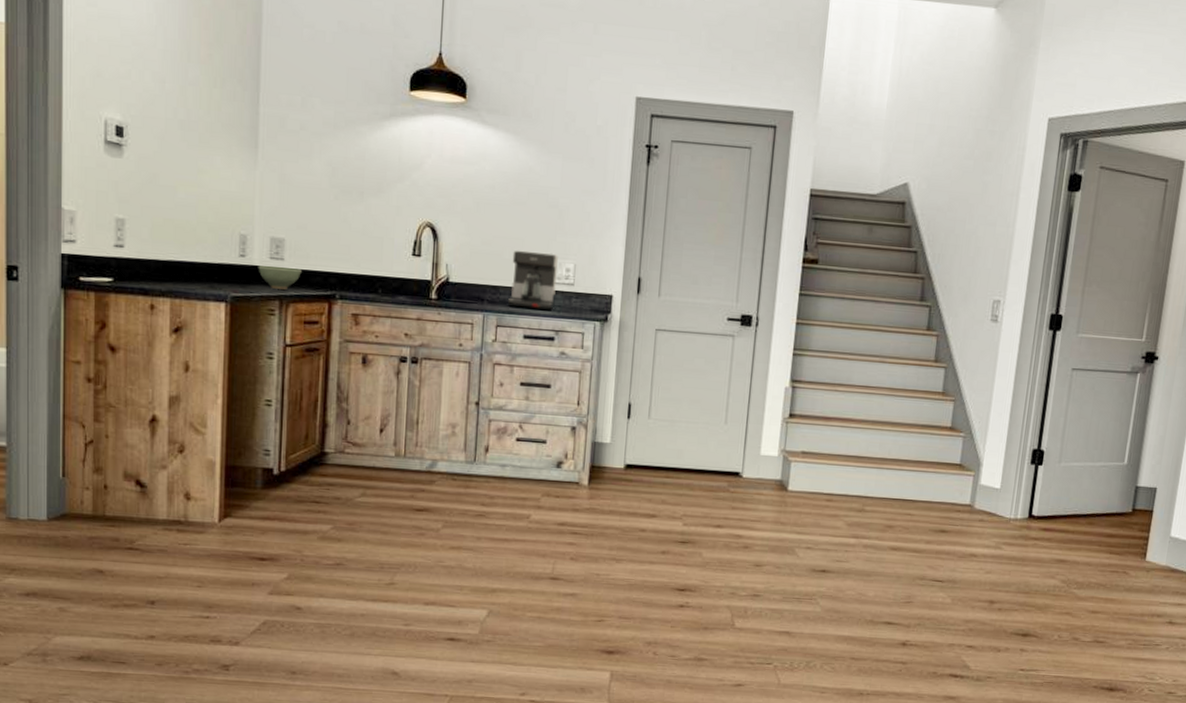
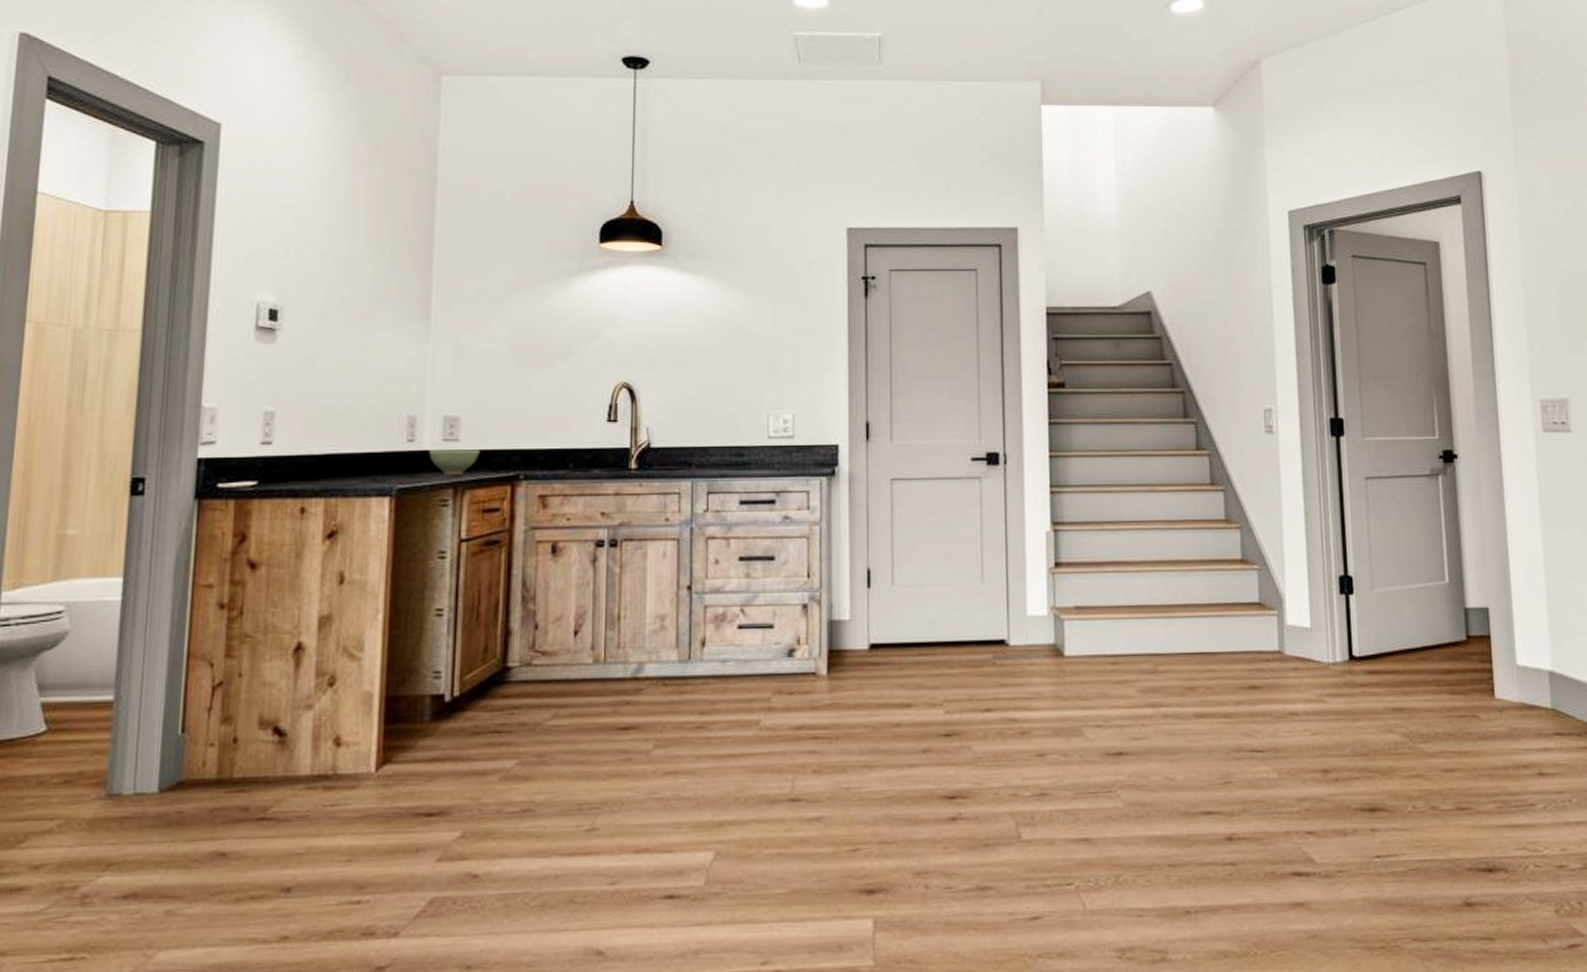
coffee maker: present [508,250,558,311] -> none [720,404,773,470]

